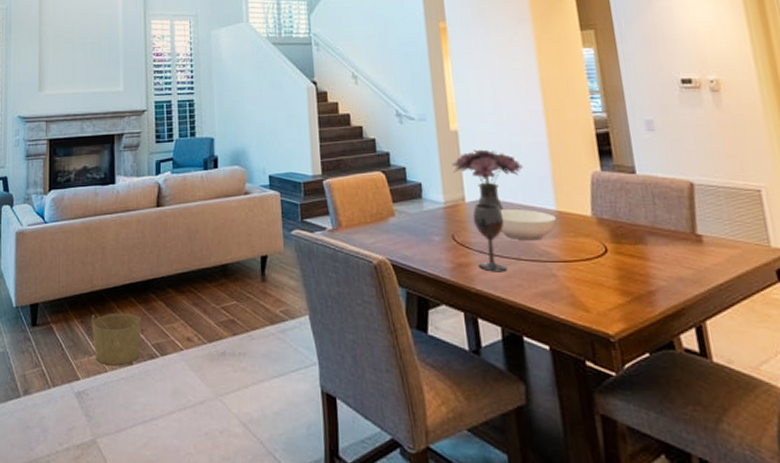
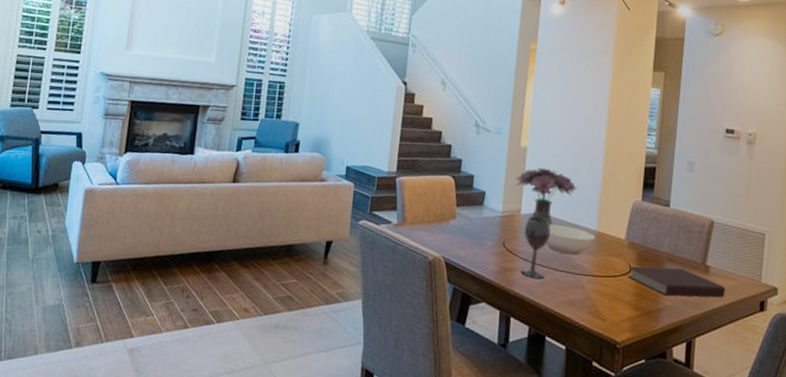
basket: present [91,312,143,366] -> none [152,278,204,328]
book: none [603,242,730,275] -> present [628,266,726,298]

